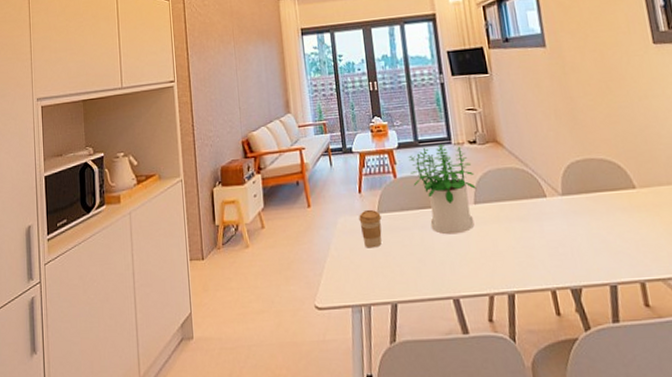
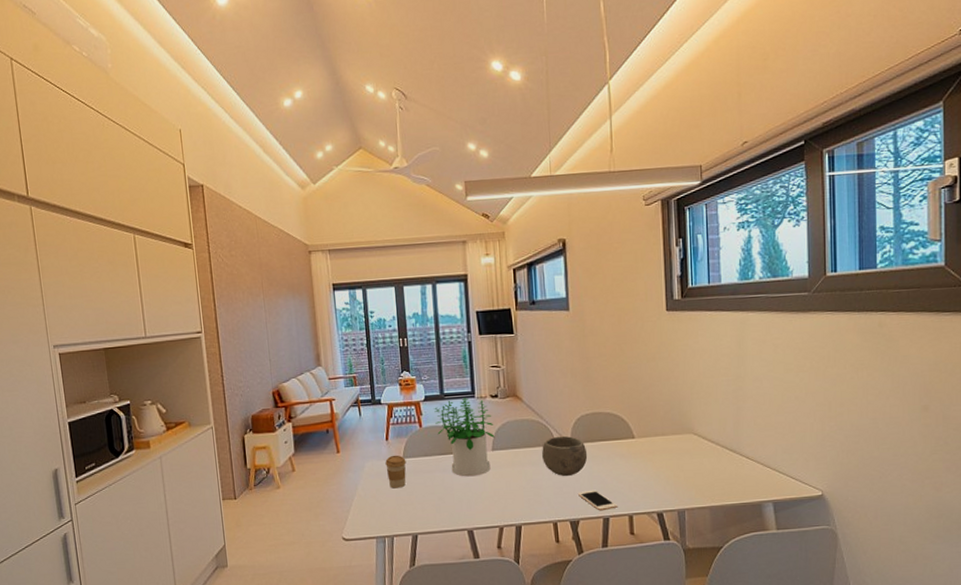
bowl: none [530,186,584,234] -> present [542,435,588,476]
cell phone: none [576,250,626,277] -> present [577,490,618,511]

